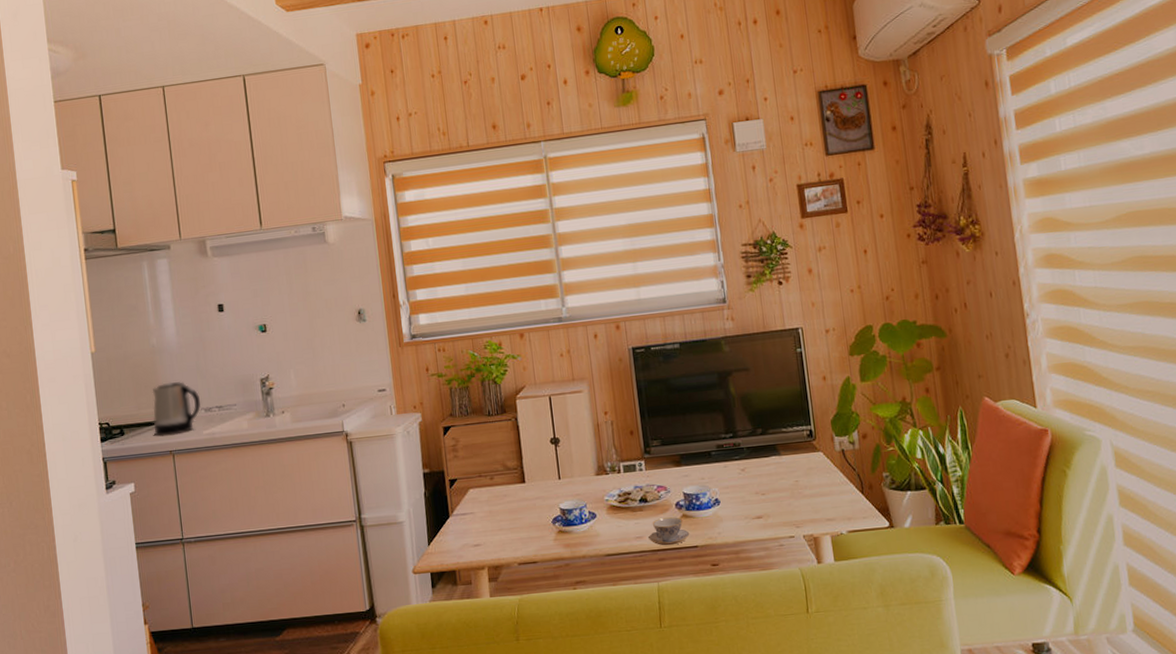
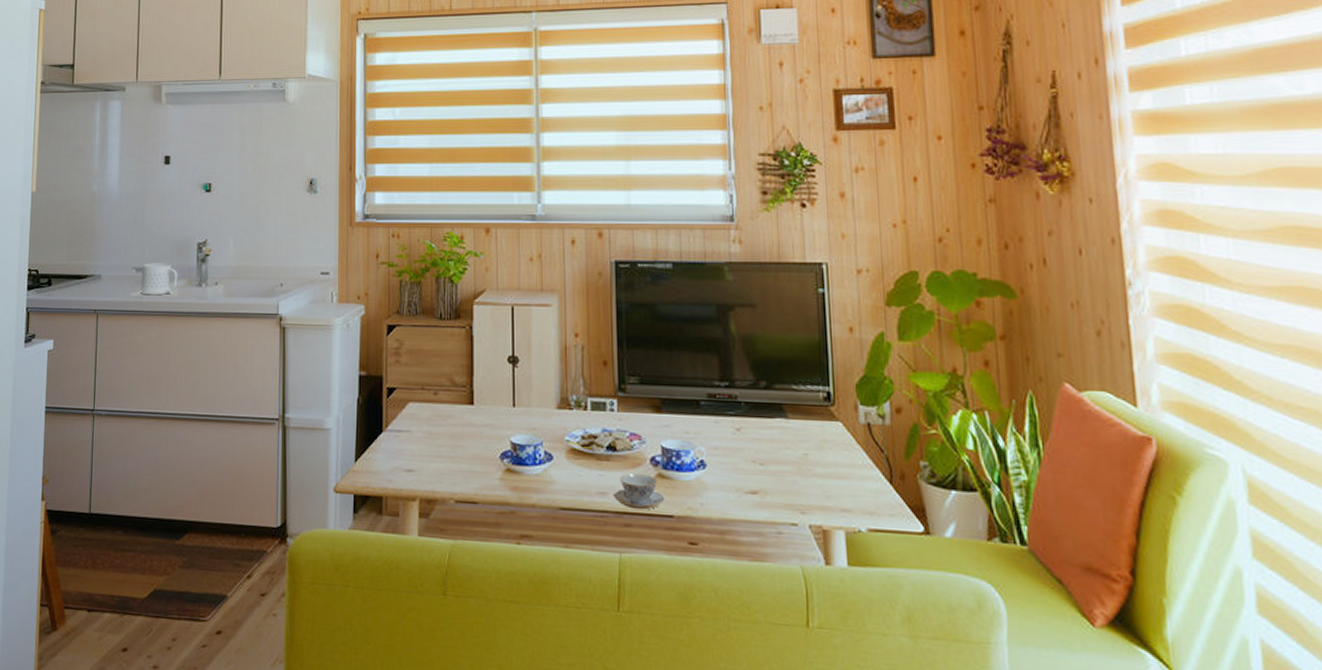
kettle: present [152,381,202,436] -> none [81,234,133,293]
mug: none [210,400,247,432] -> present [140,263,178,296]

